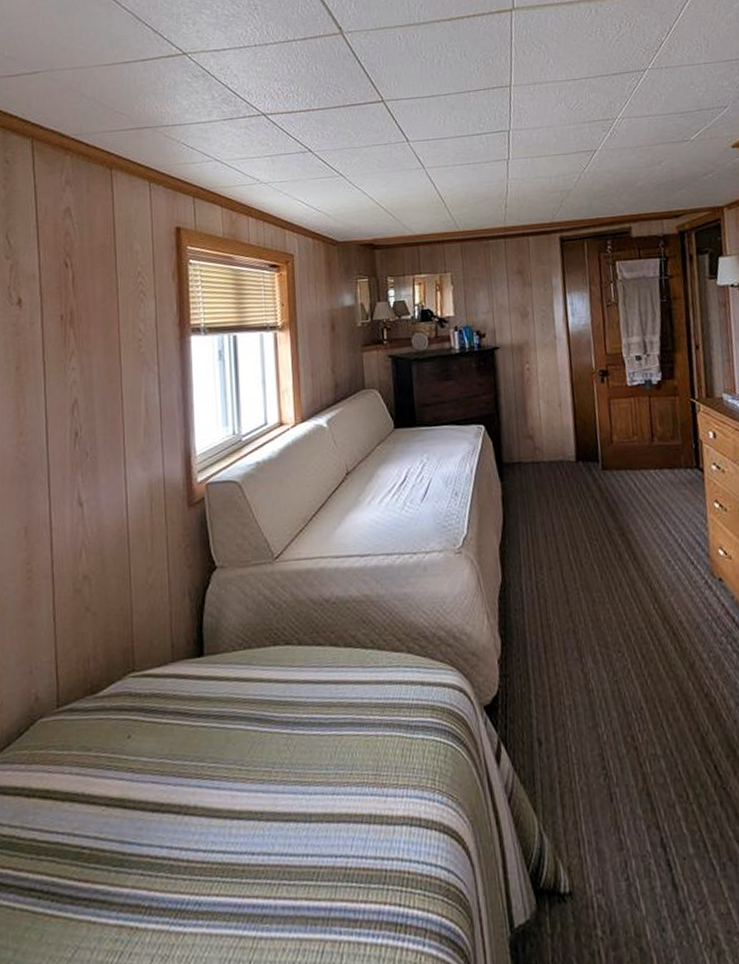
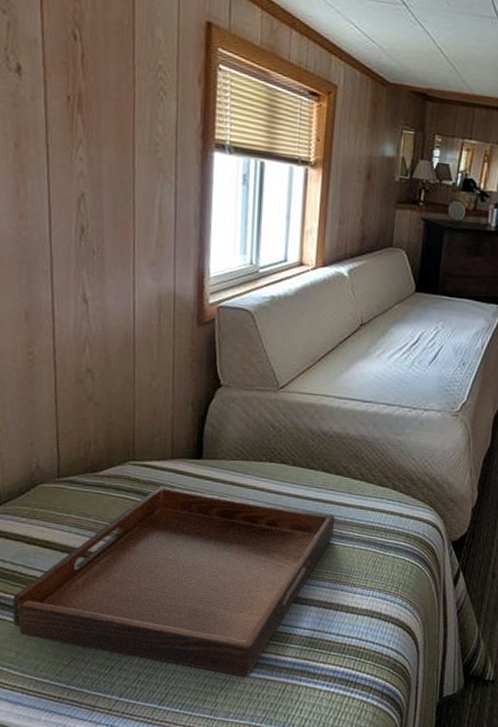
serving tray: none [9,696,352,940] -> present [12,486,336,677]

